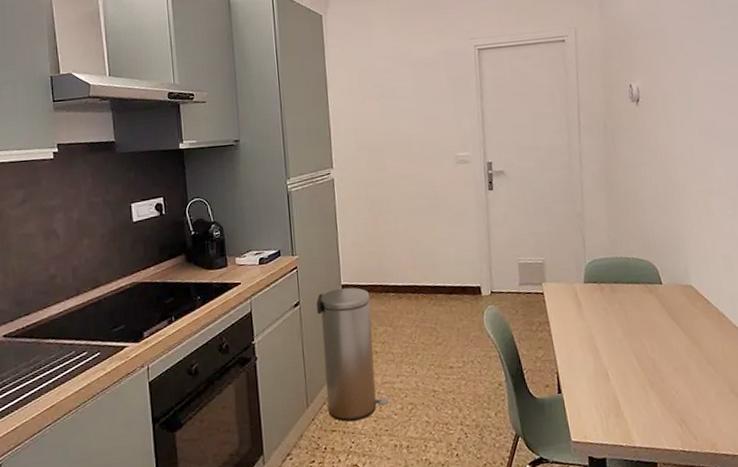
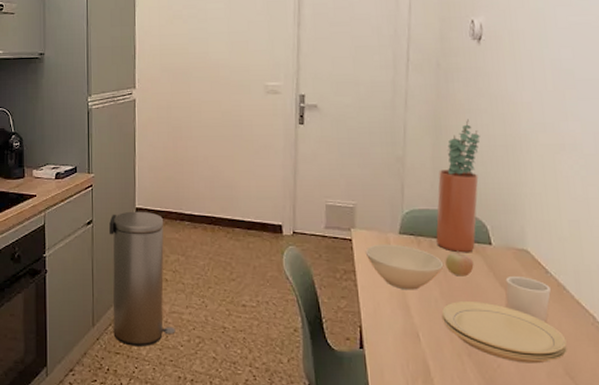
bowl: none [556,293,624,334] -> present [365,244,444,290]
vase: none [613,173,649,294] -> present [435,119,480,253]
fruit: none [624,292,649,316] -> present [445,250,474,277]
plate: none [625,336,731,387] -> present [441,301,567,364]
mug: none [676,309,714,349] -> present [504,275,551,324]

